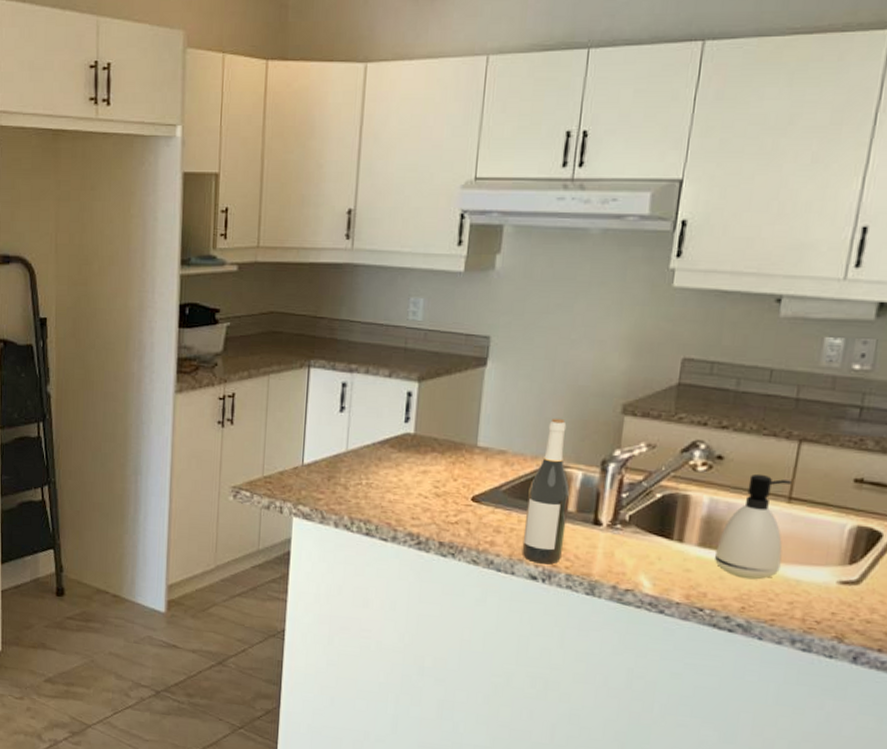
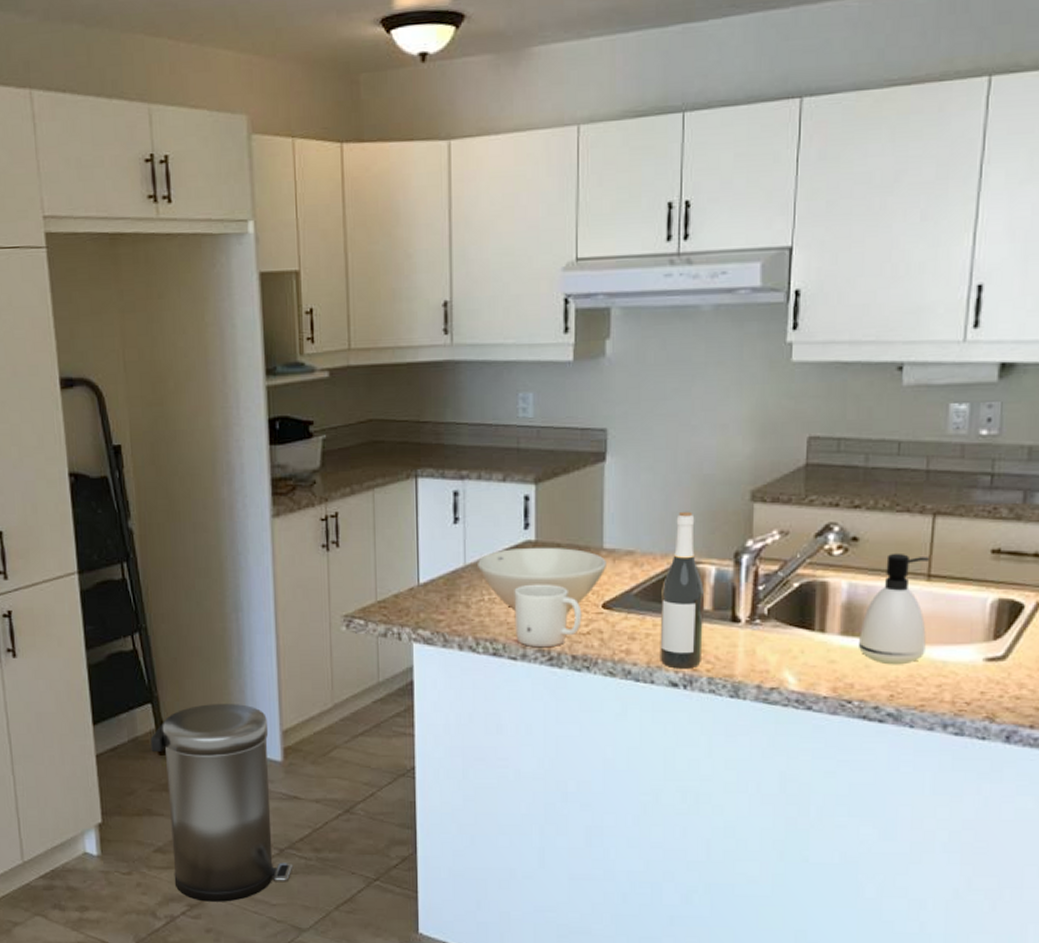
pedal bin: none [50,554,167,733] -> present [150,704,294,902]
bowl: none [359,439,479,502] -> present [478,547,606,613]
mug: none [388,473,452,533] -> present [514,584,582,648]

